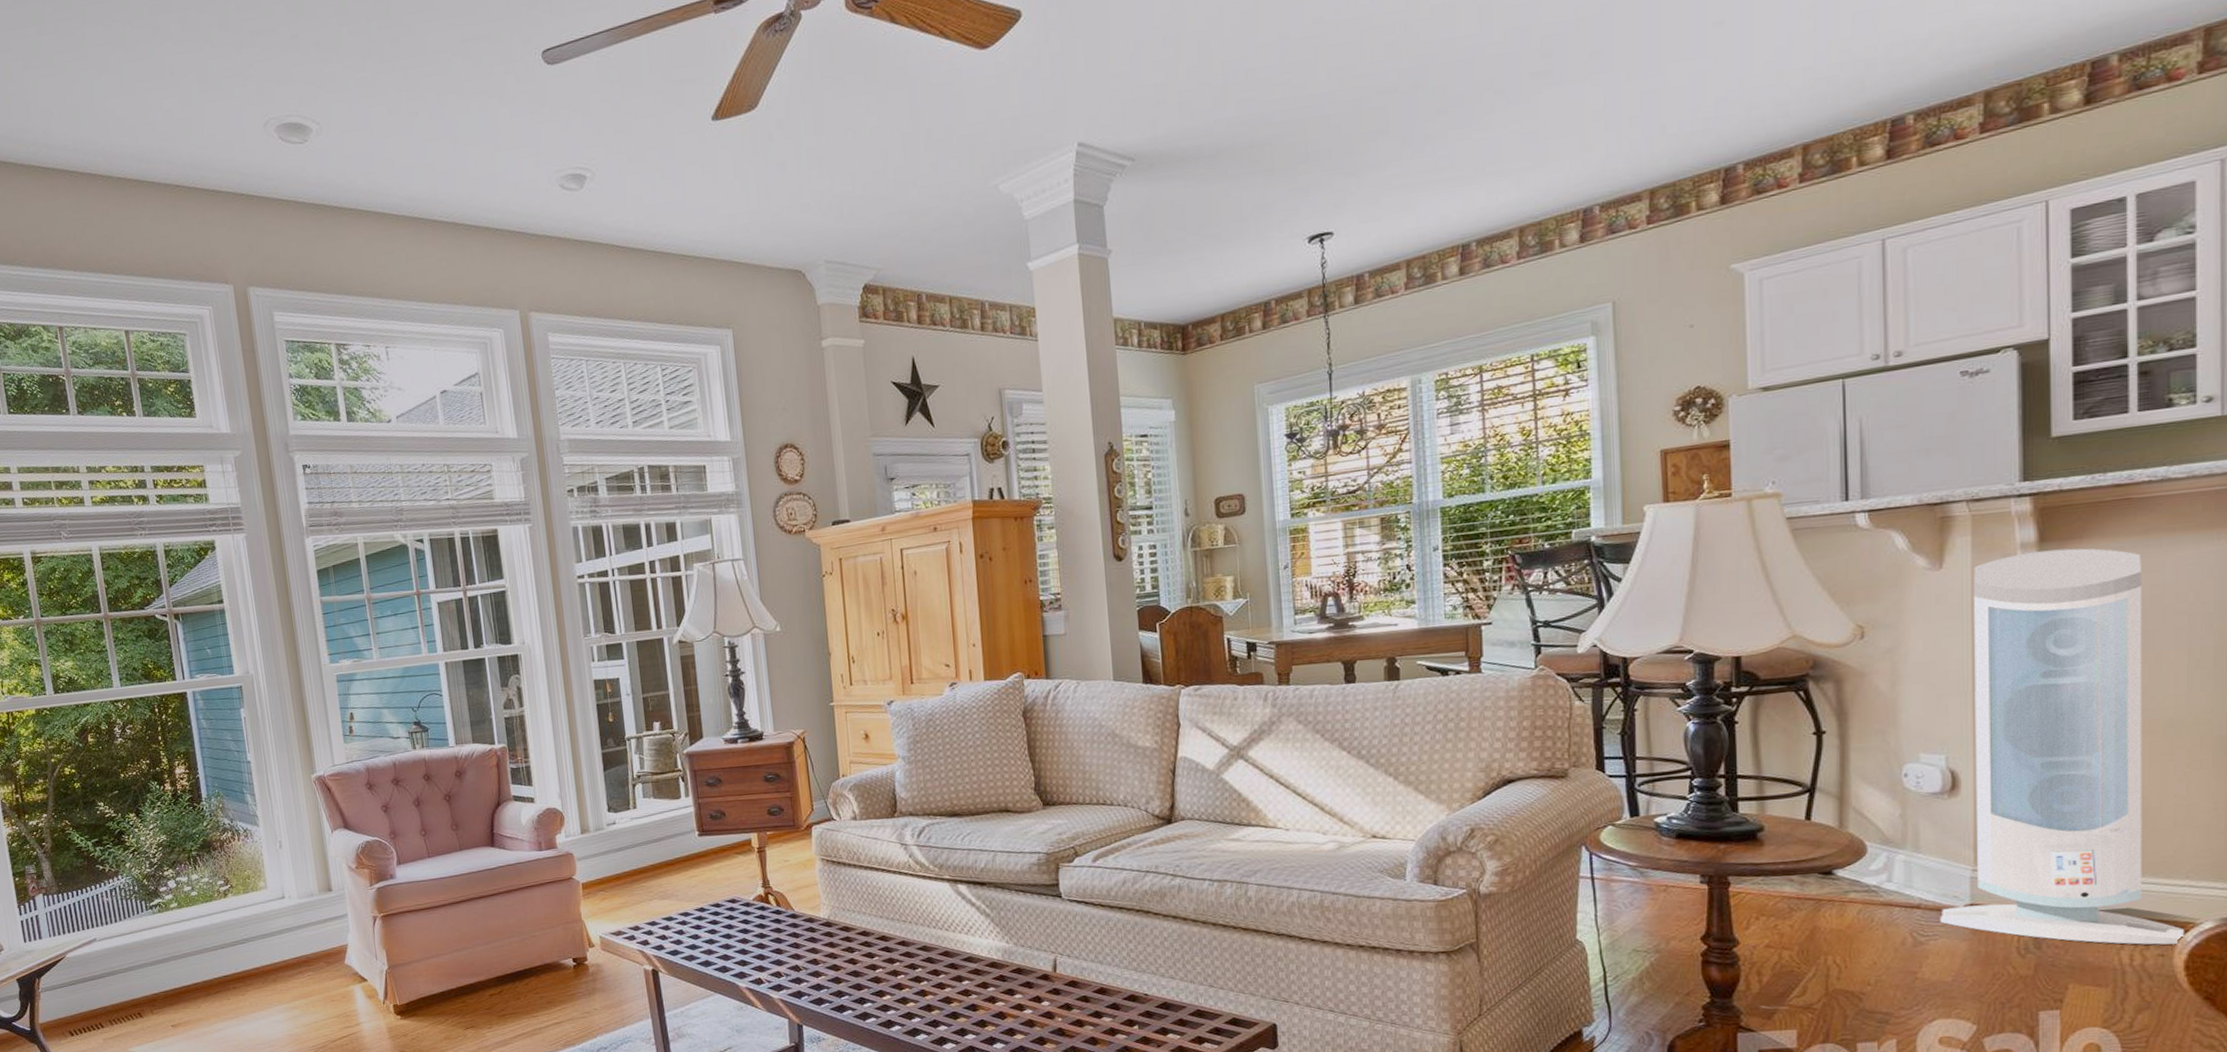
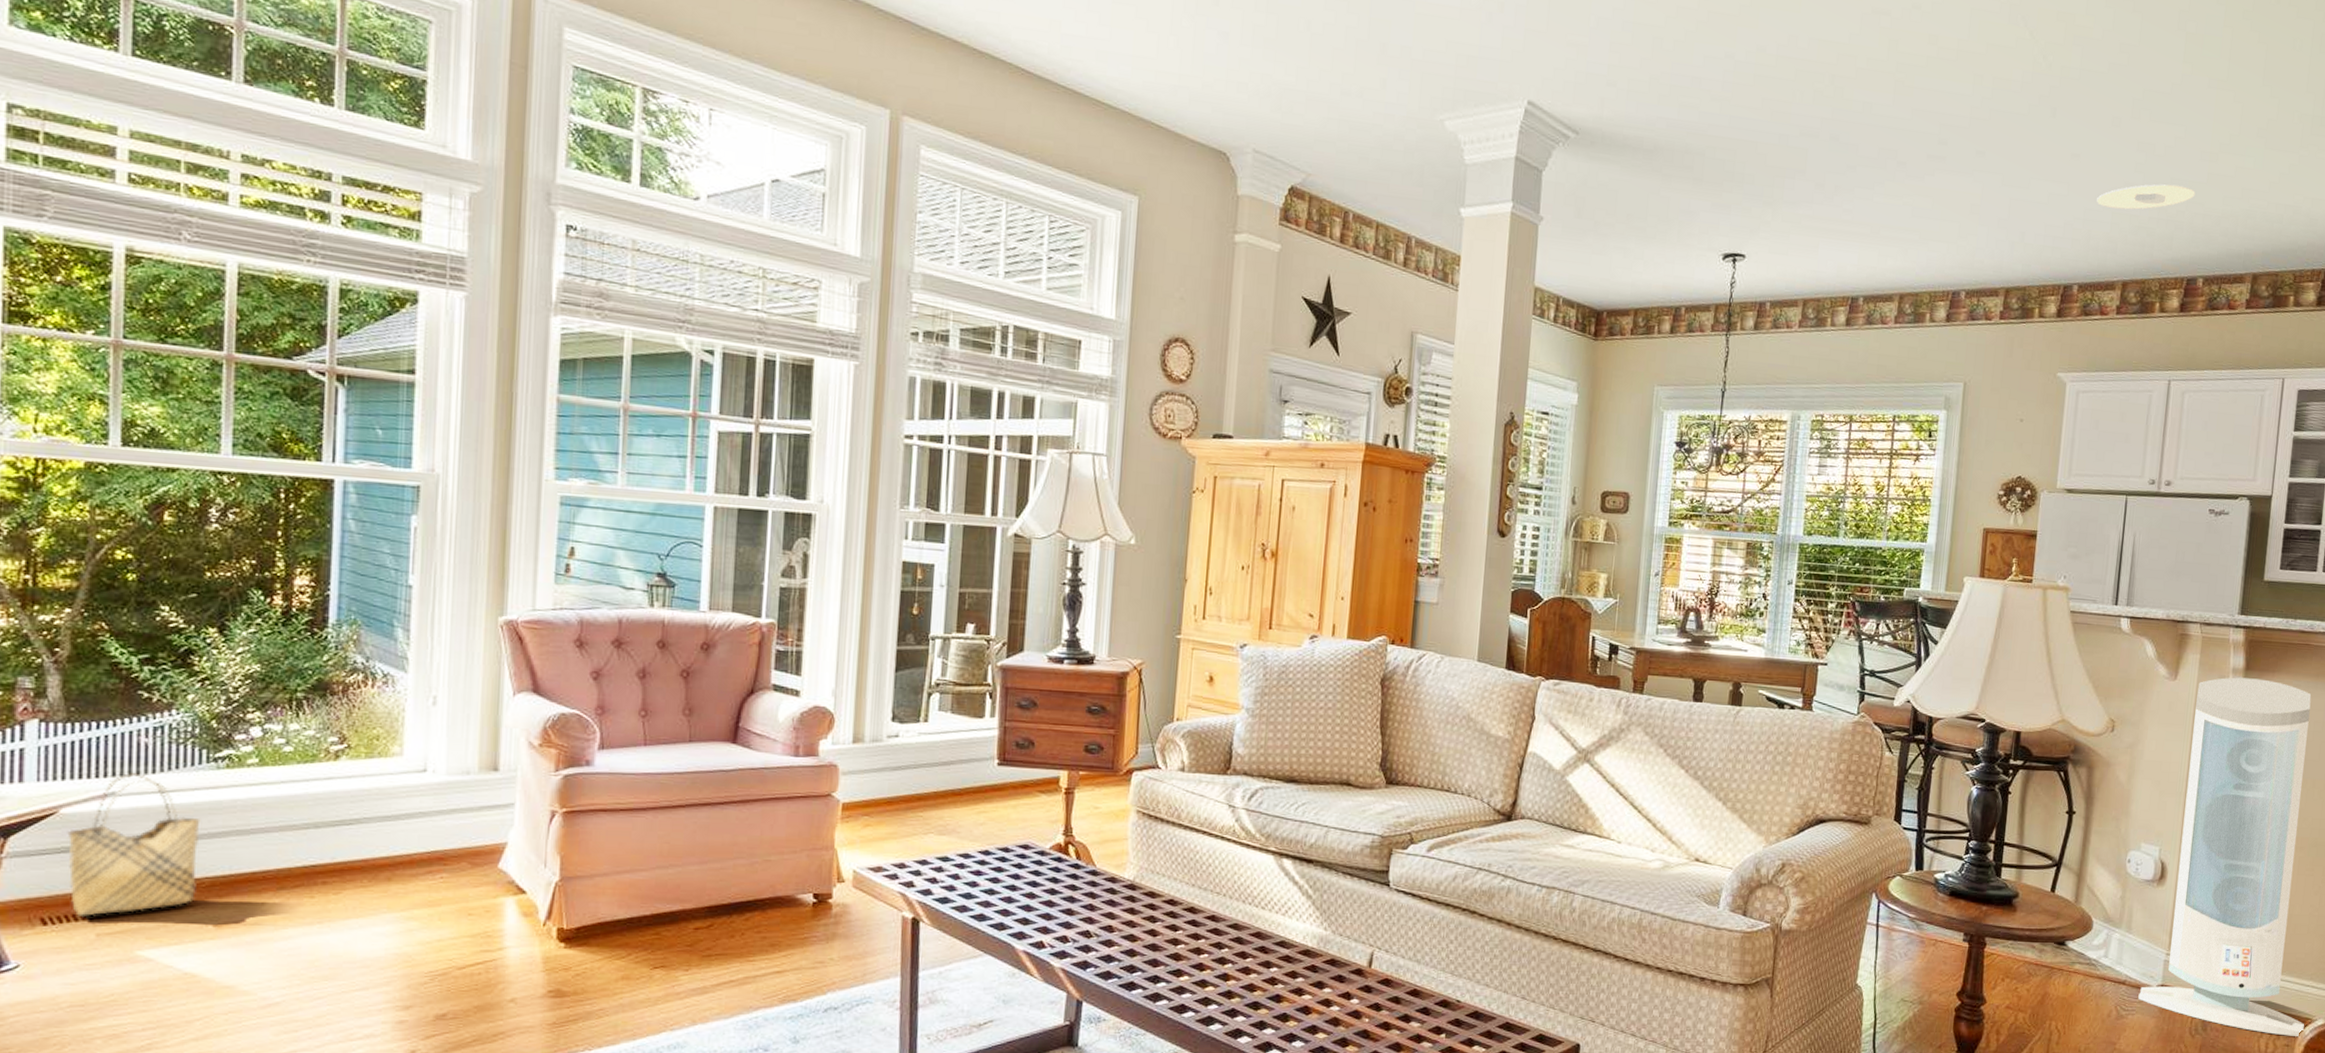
woven basket: none [73,923,157,1028] -> present [67,773,201,916]
recessed light: none [1754,17,1889,69] -> present [2096,184,2195,210]

